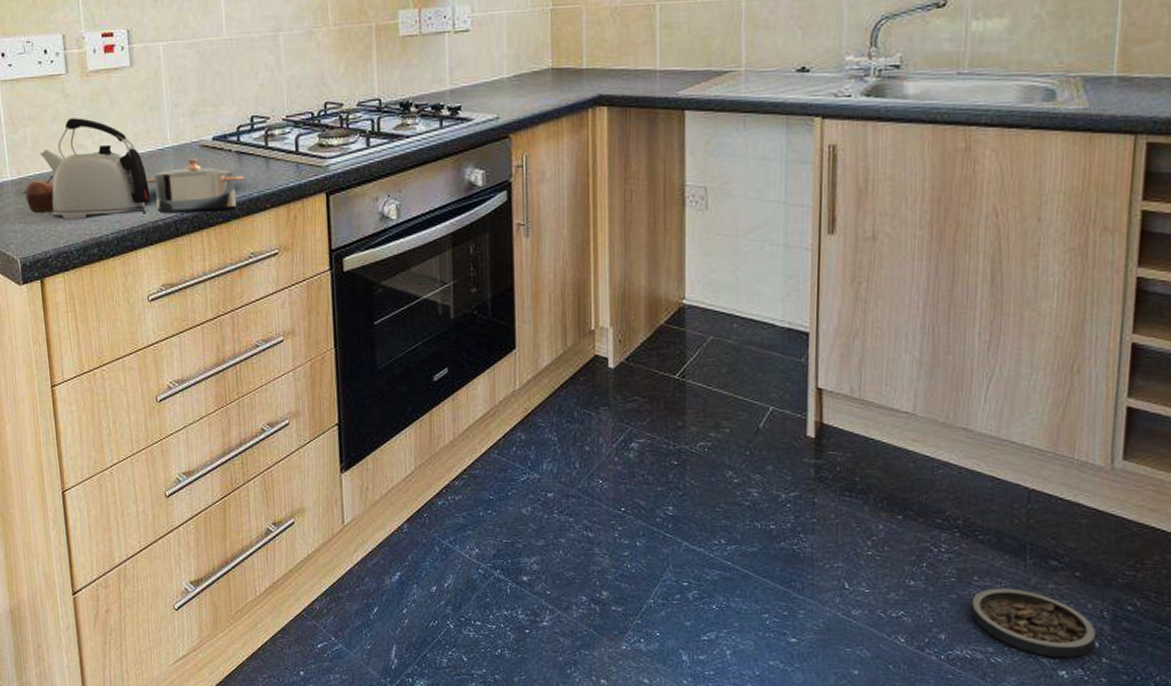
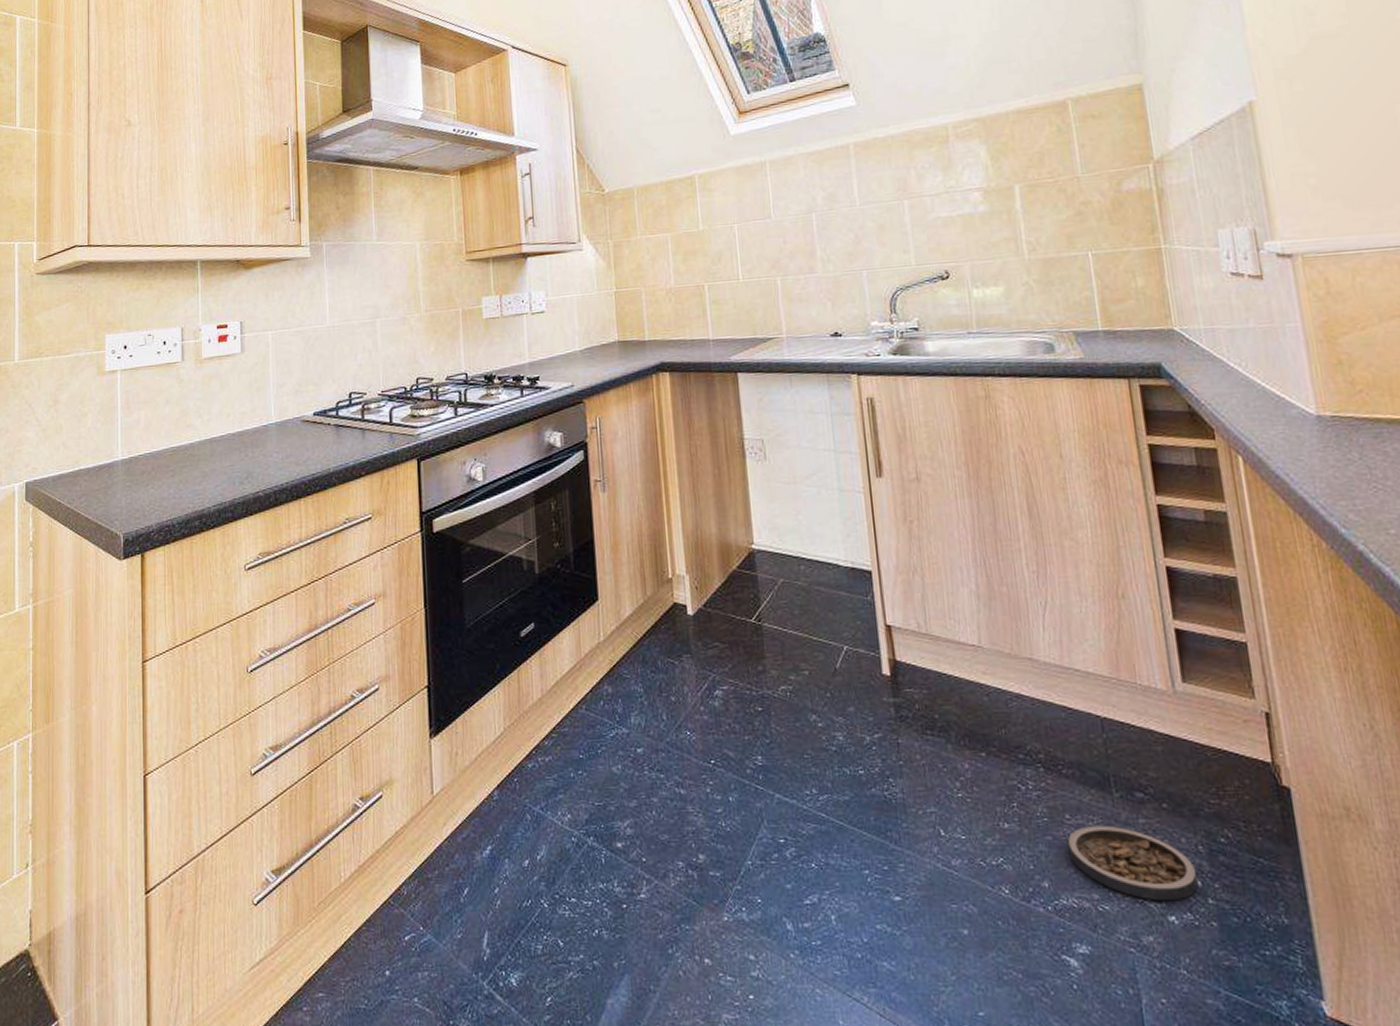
fruit: present [24,175,55,214] -> none [134,453,162,490]
kettle: present [40,118,151,220] -> none [151,400,253,495]
cooking pot: present [146,158,246,214] -> none [250,432,343,486]

